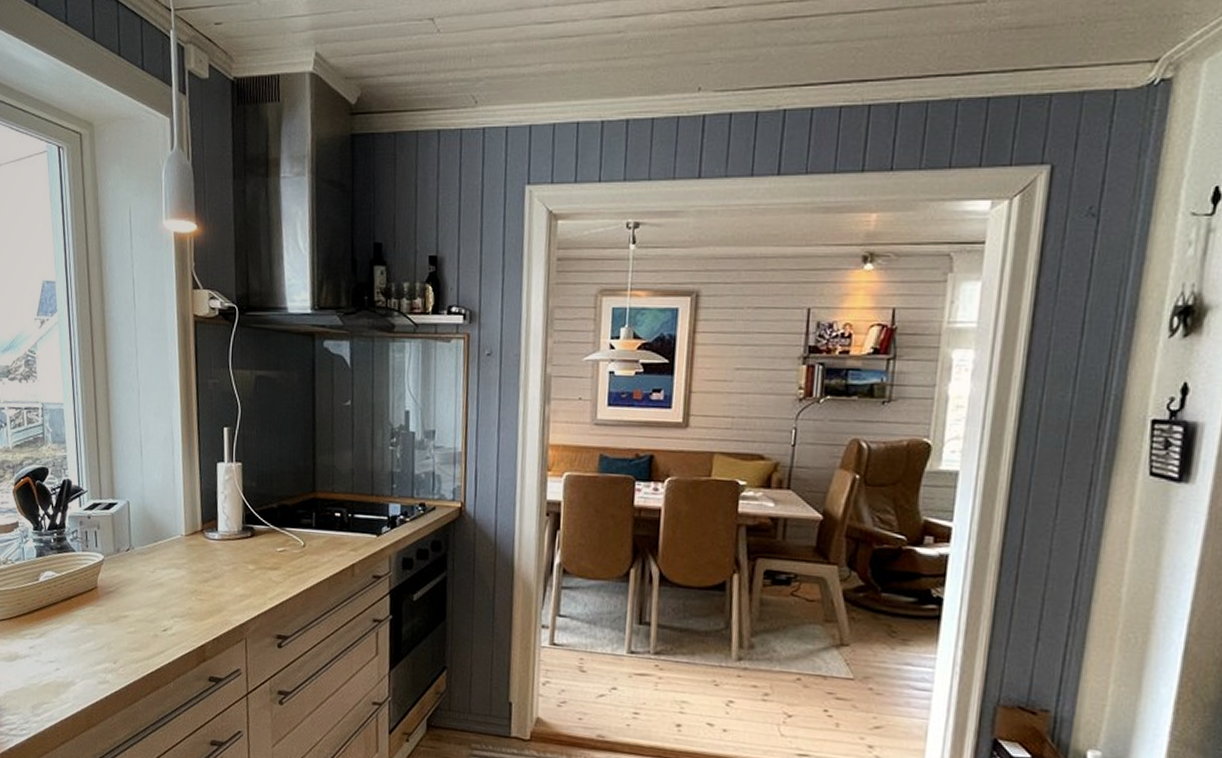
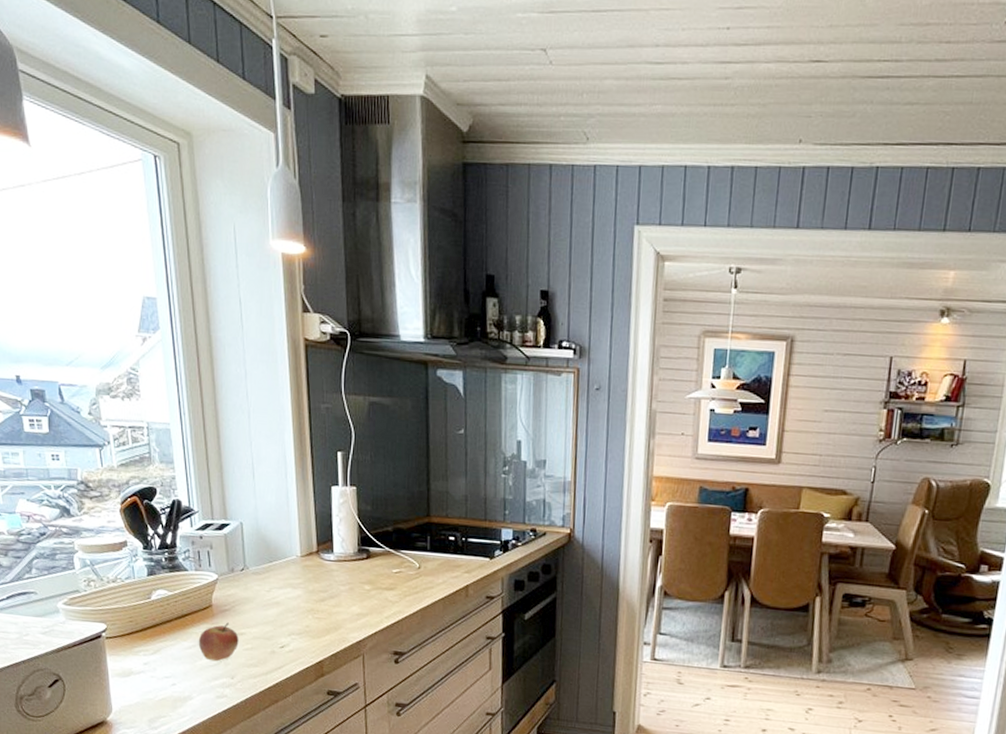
fruit: none [82,604,122,646] -> present [198,622,239,662]

